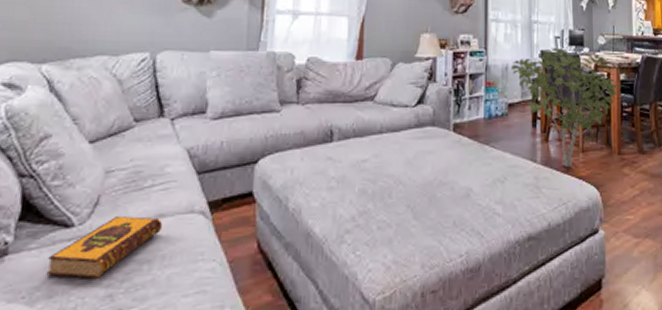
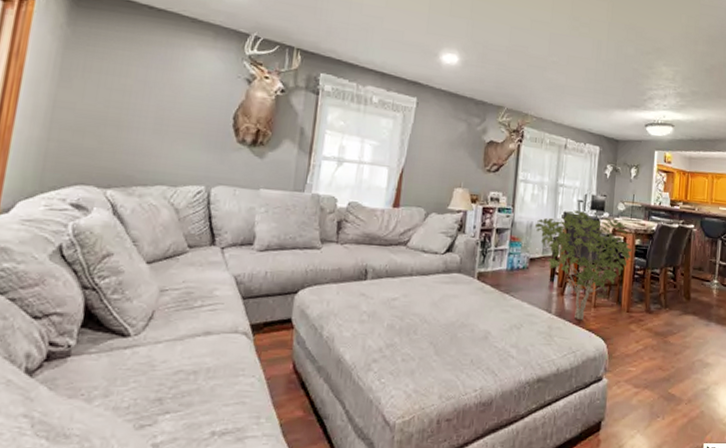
hardback book: present [46,215,163,279] -> none [104,329,210,383]

